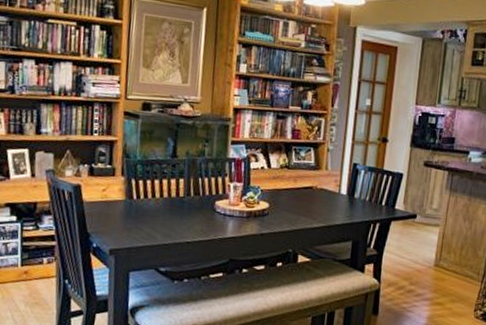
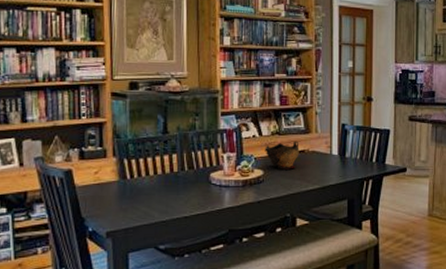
decorative bowl: none [272,176,308,205] -> present [265,141,300,170]

